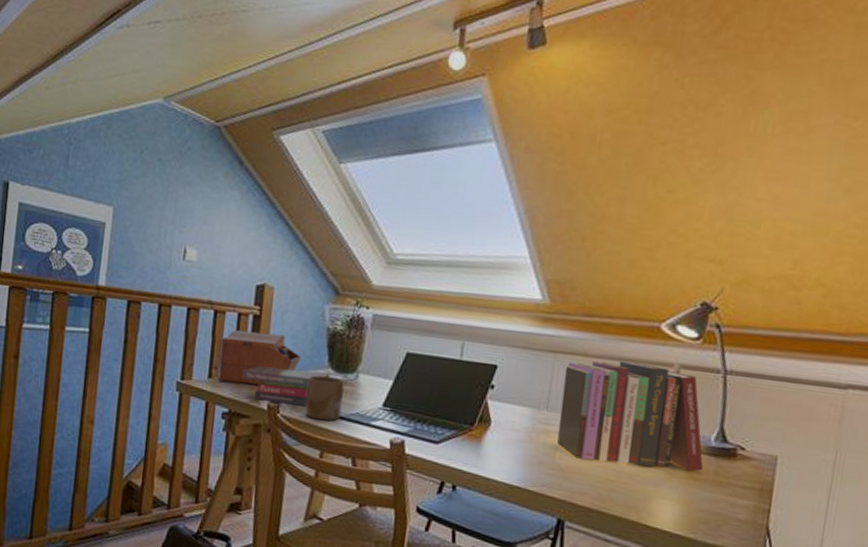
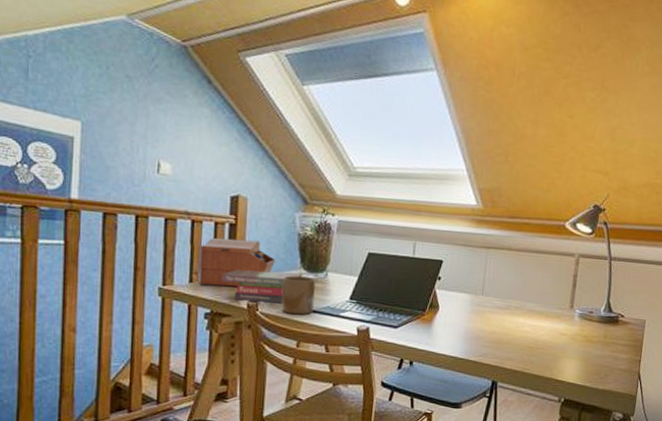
books: present [557,360,704,472] -> none [491,253,596,336]

